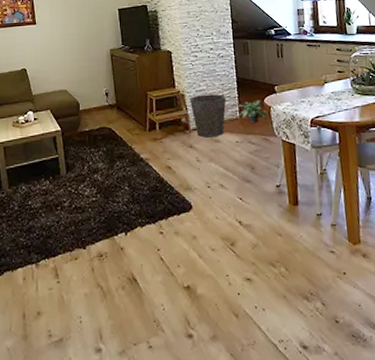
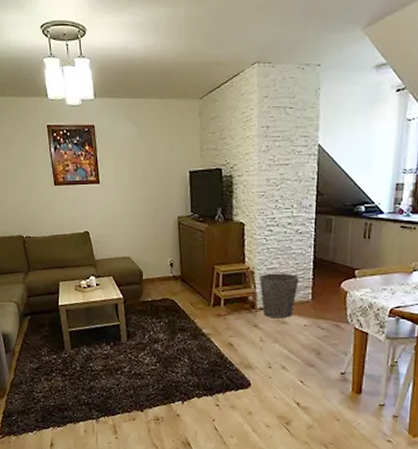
potted plant: present [238,99,269,123] -> none [311,283,344,307]

